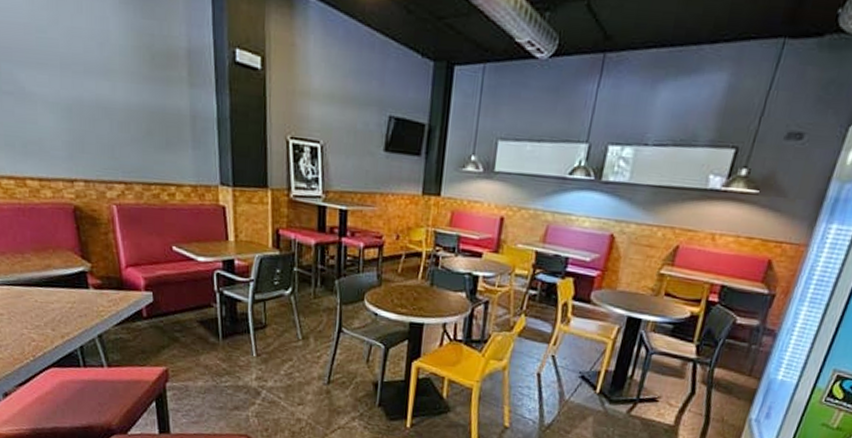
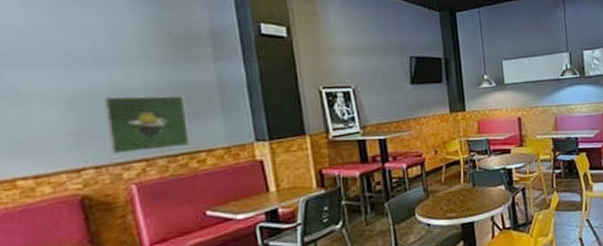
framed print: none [91,110,162,177] -> present [103,95,190,154]

